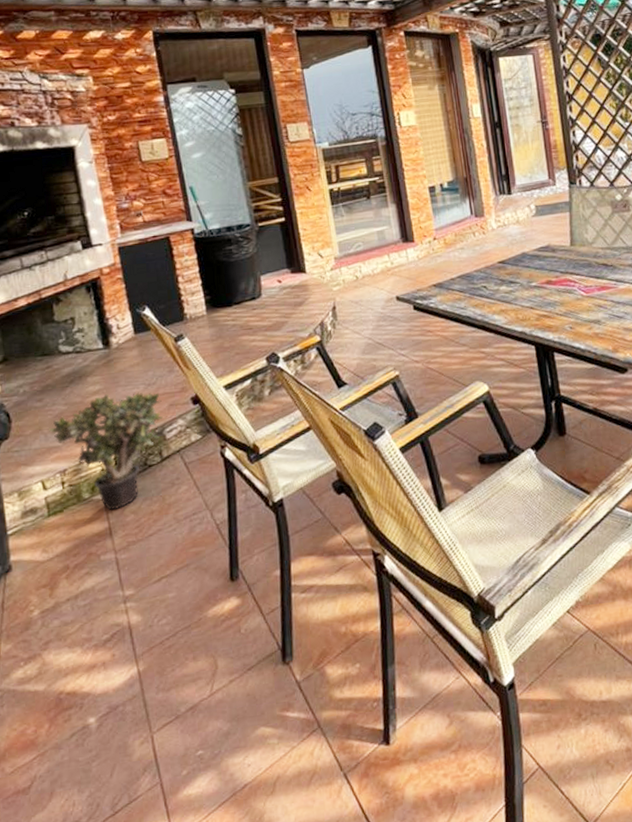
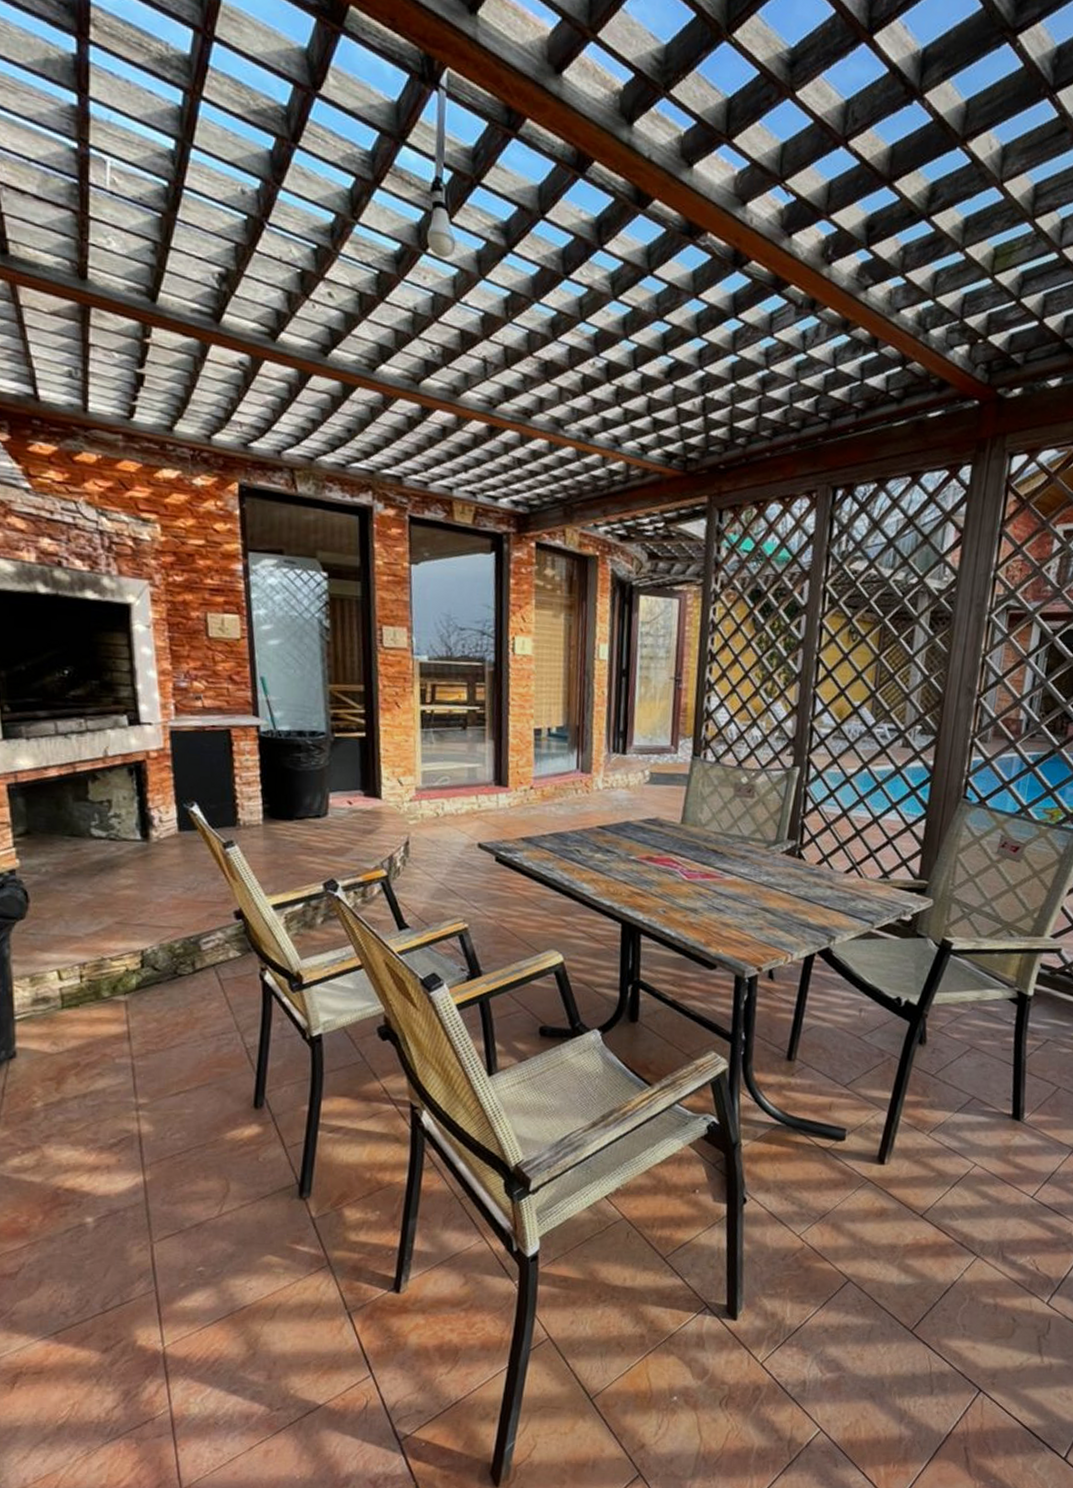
potted plant: present [49,392,163,510] -> none [71,890,201,1015]

